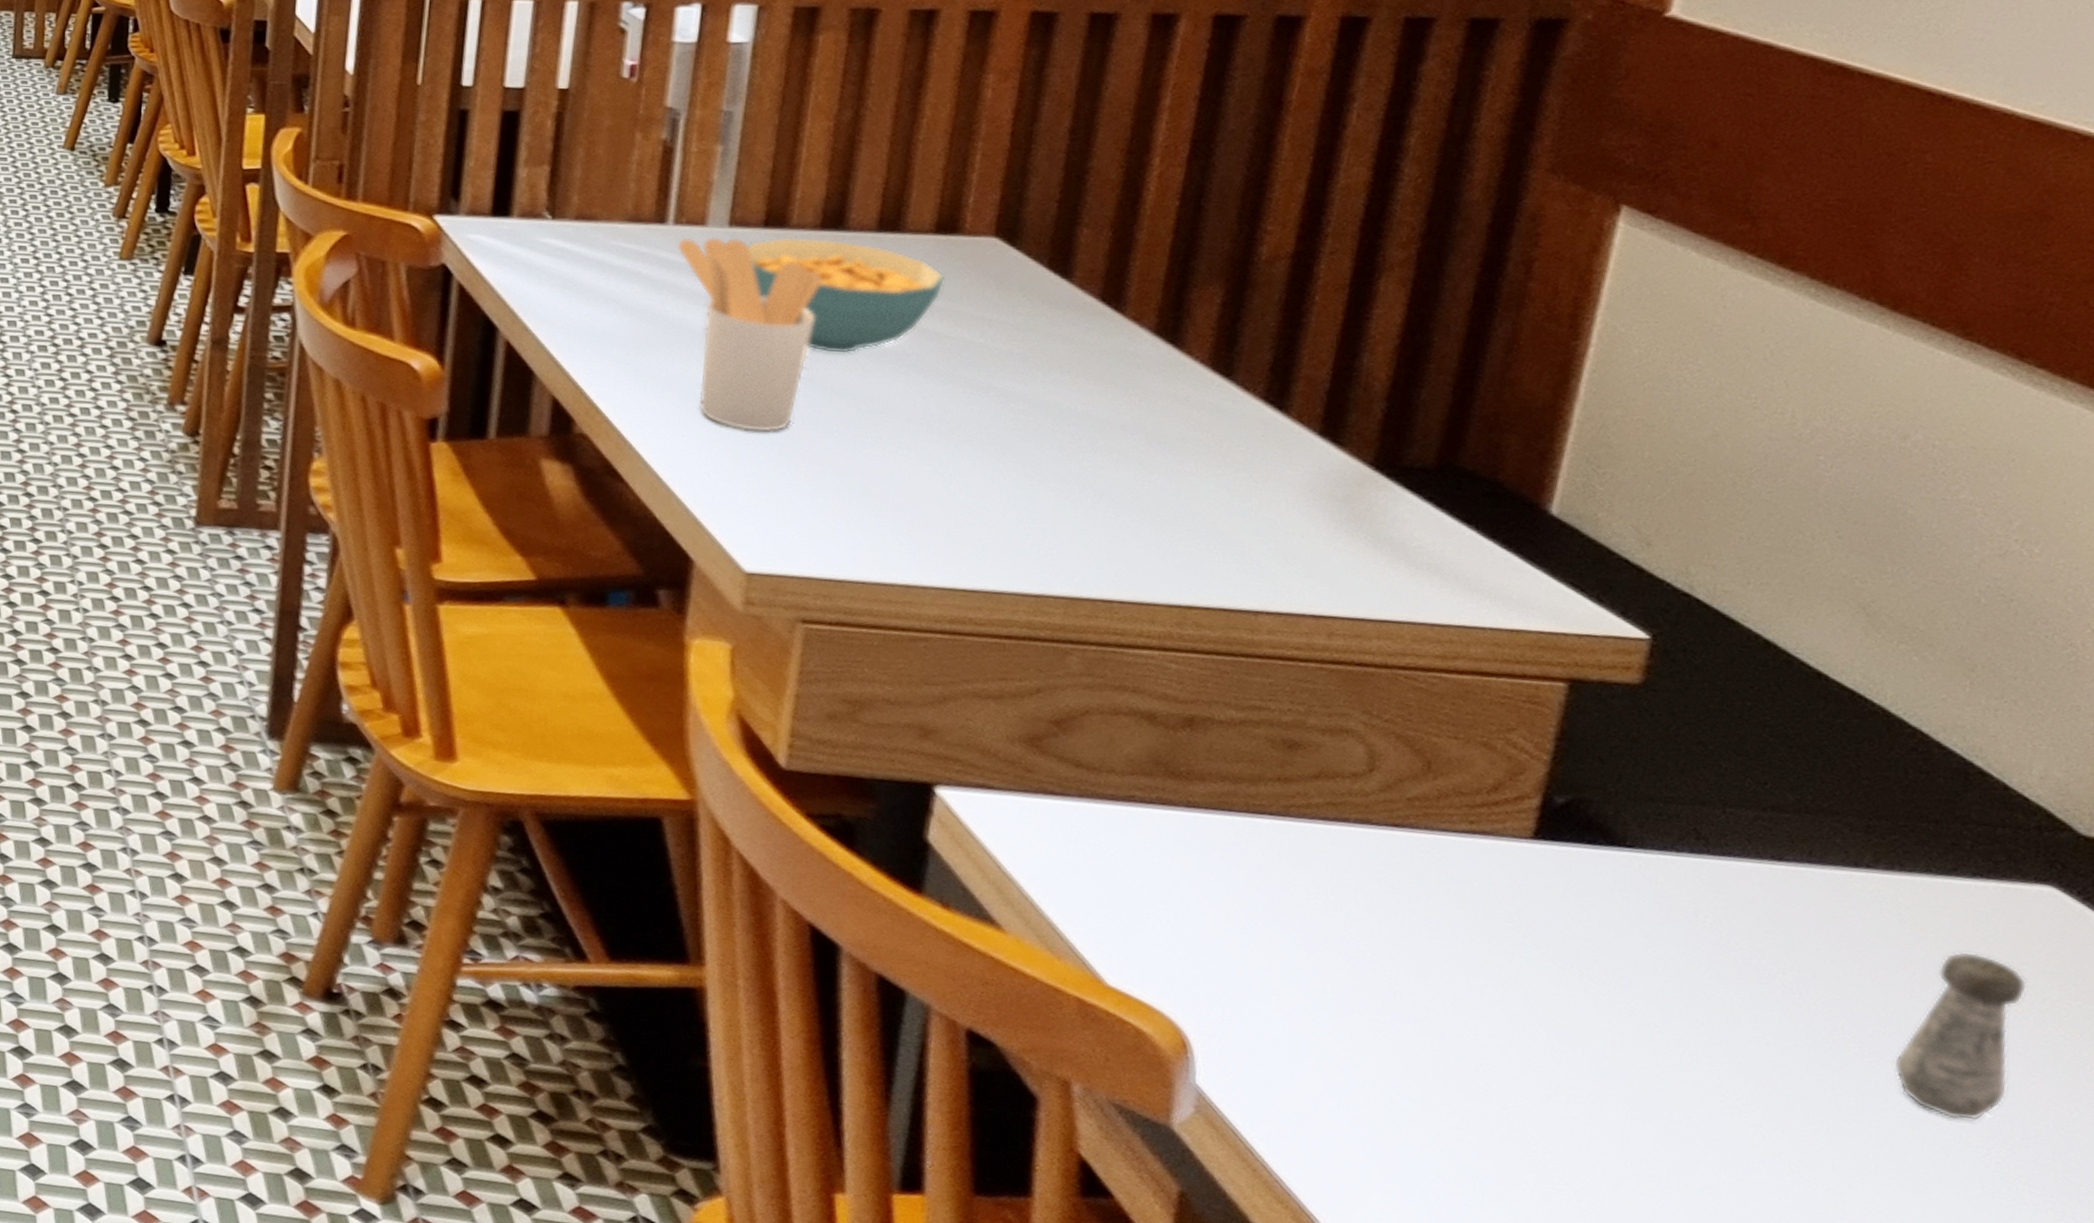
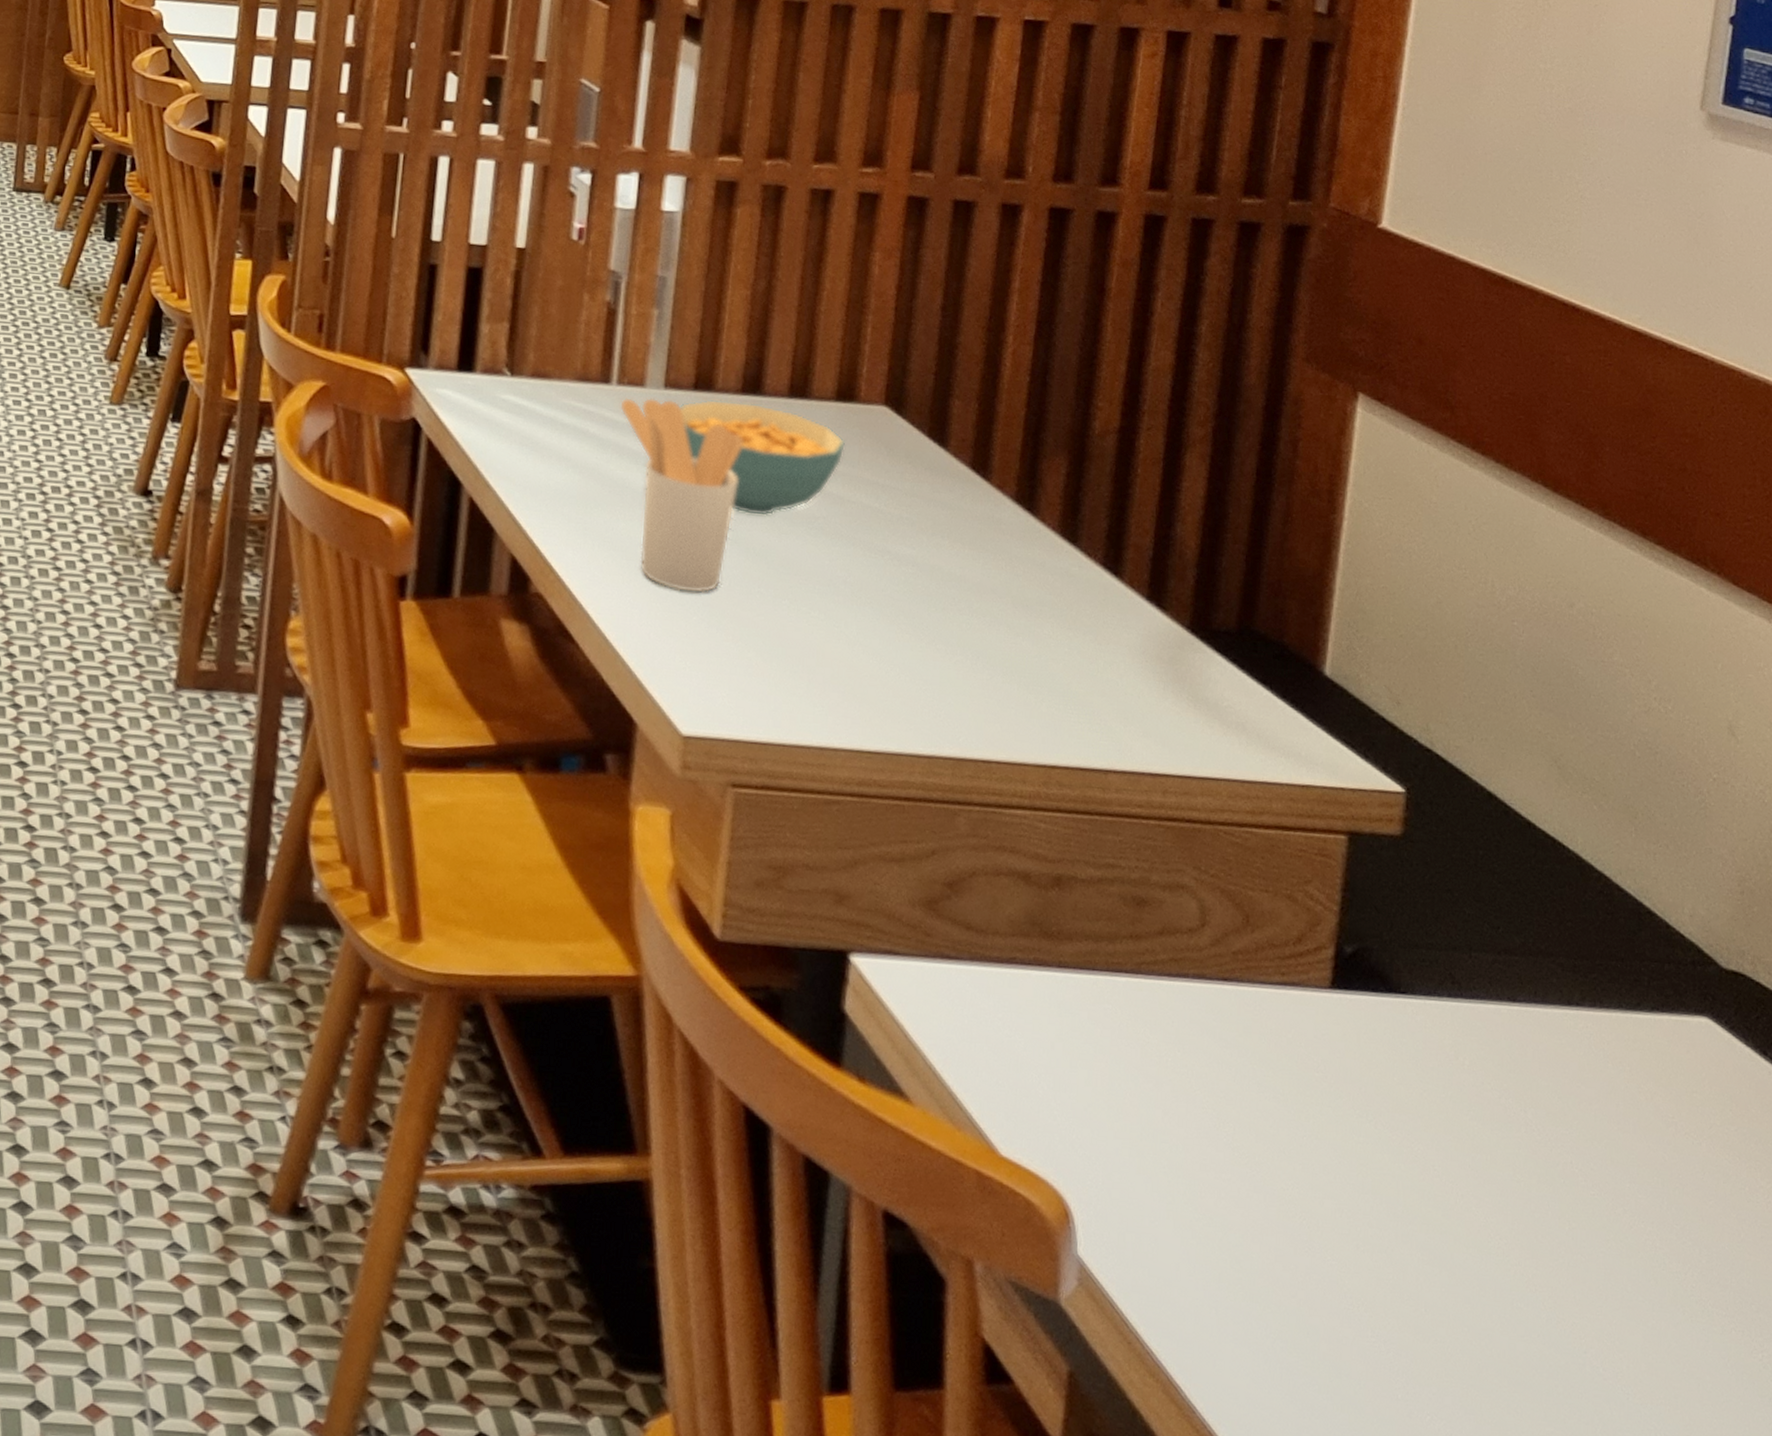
salt shaker: present [1893,952,2027,1121] -> none [1611,1083,1698,1247]

